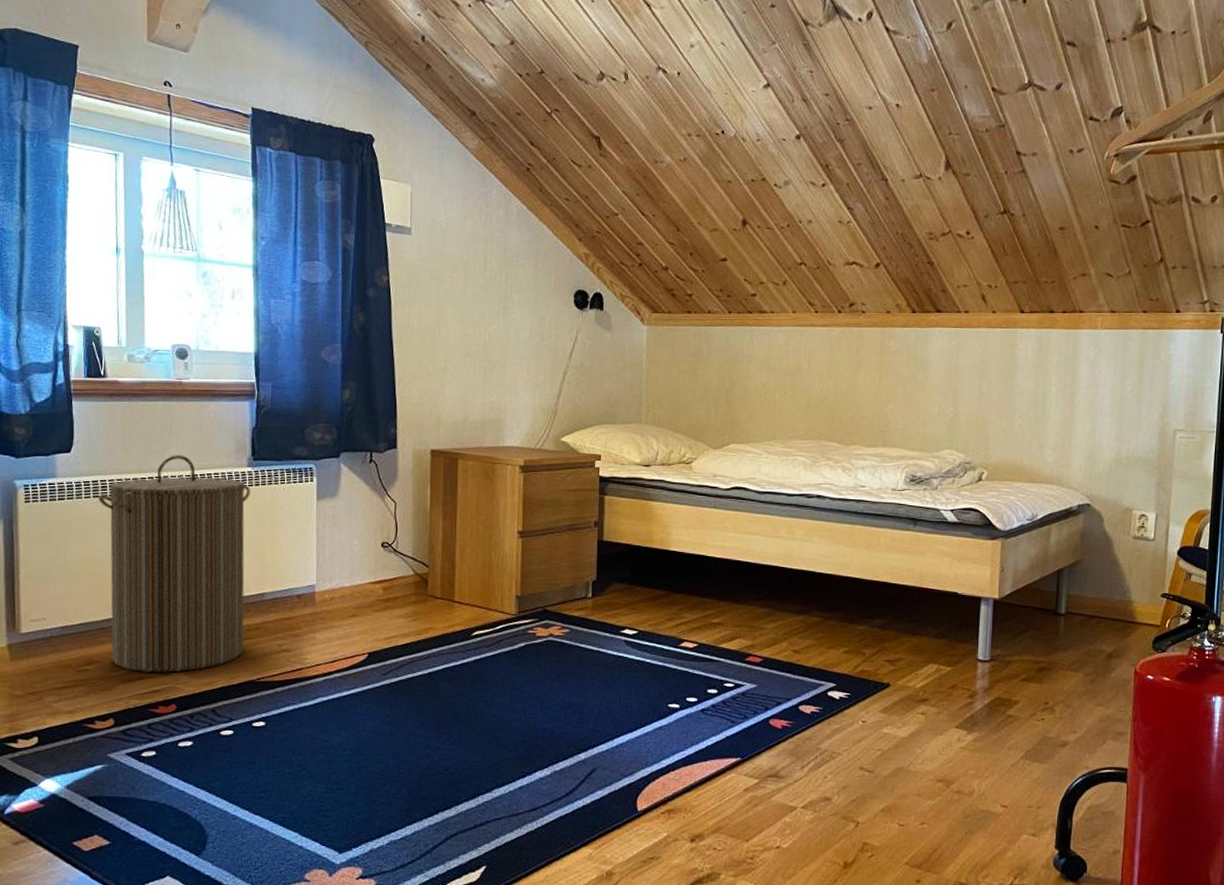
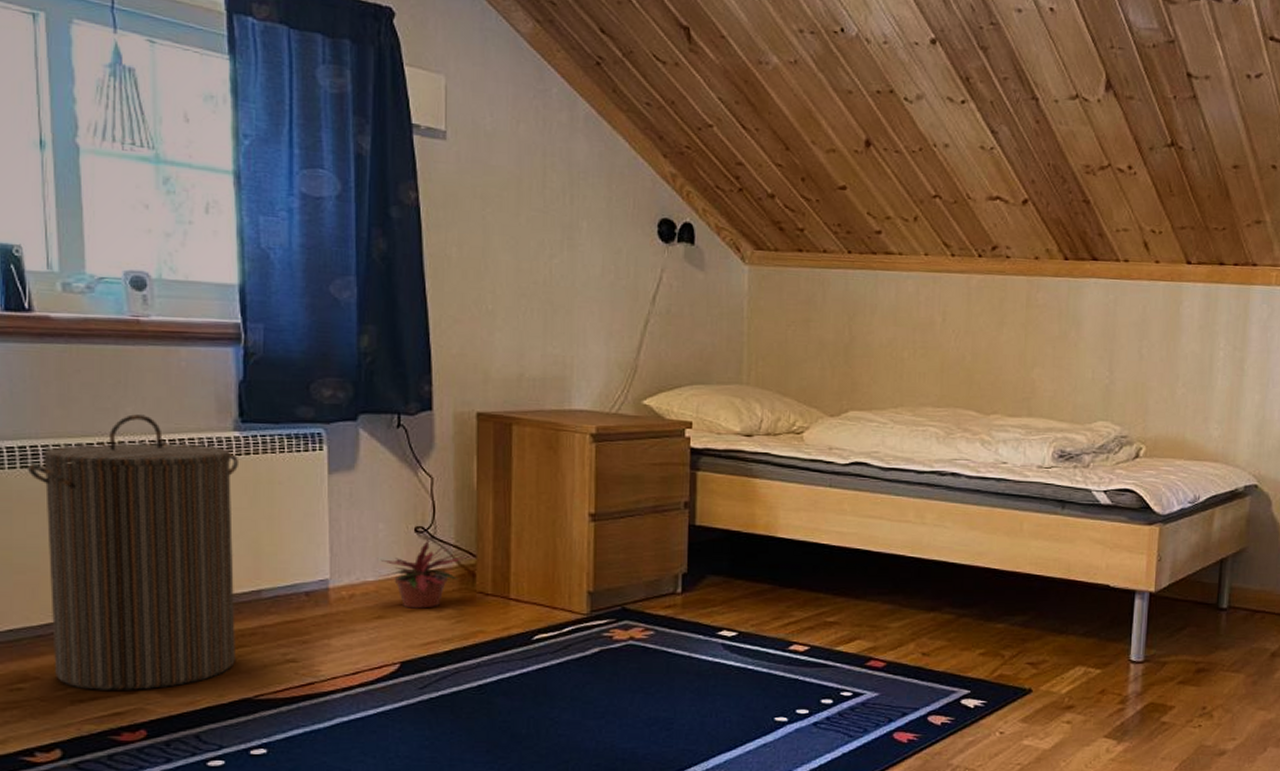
potted plant: none [353,552,421,609] -> present [378,538,466,609]

